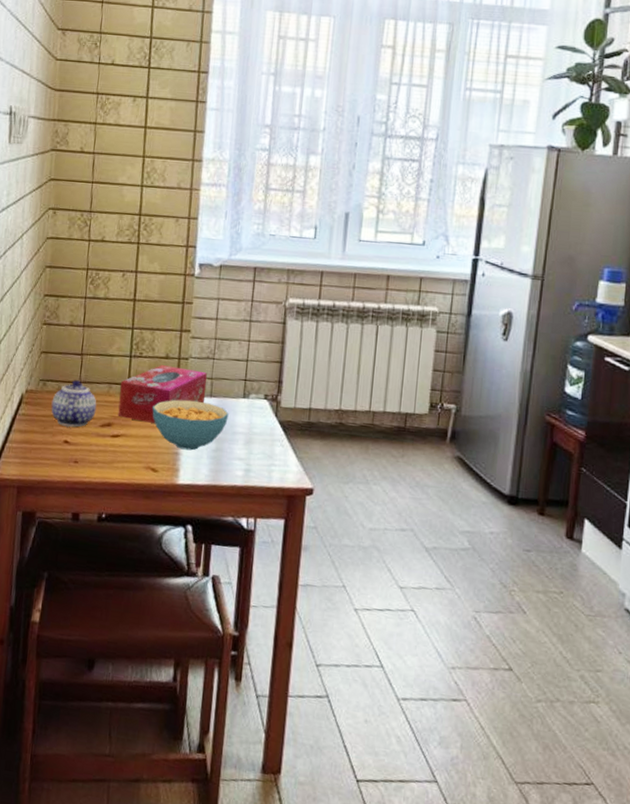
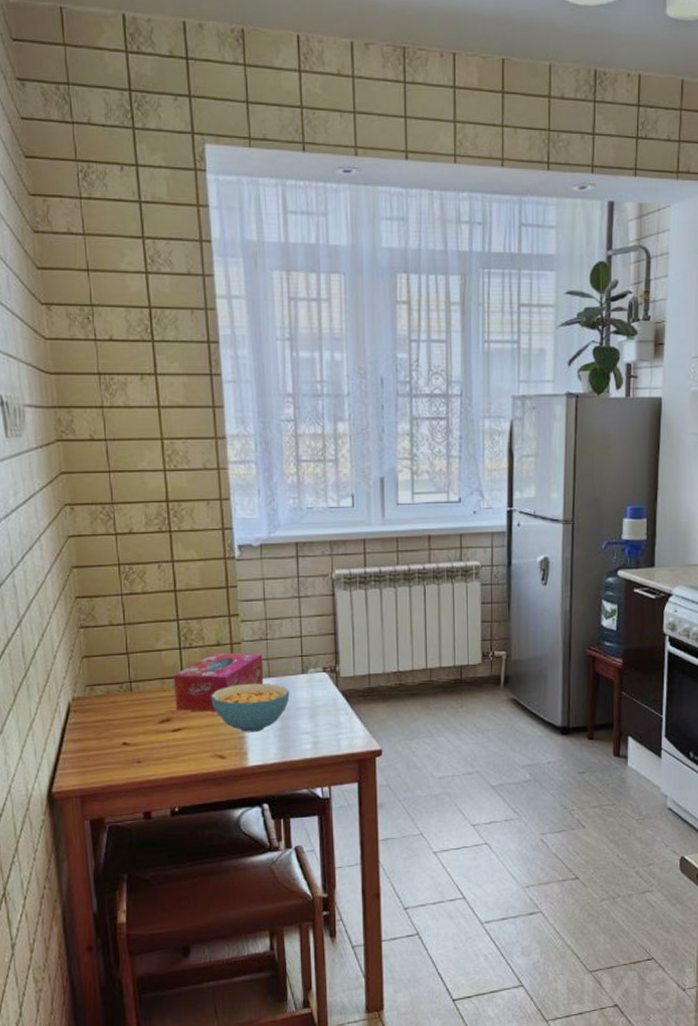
teapot: present [51,380,97,428] -> none [102,680,152,728]

